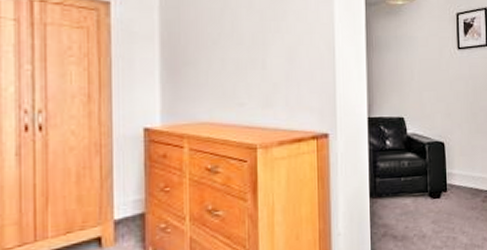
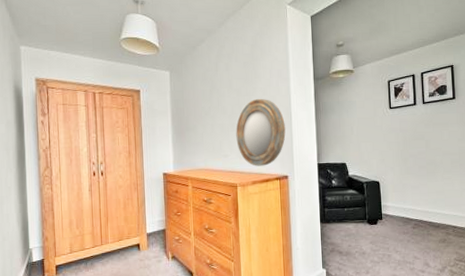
home mirror: none [257,25,327,120] -> present [236,98,286,166]

